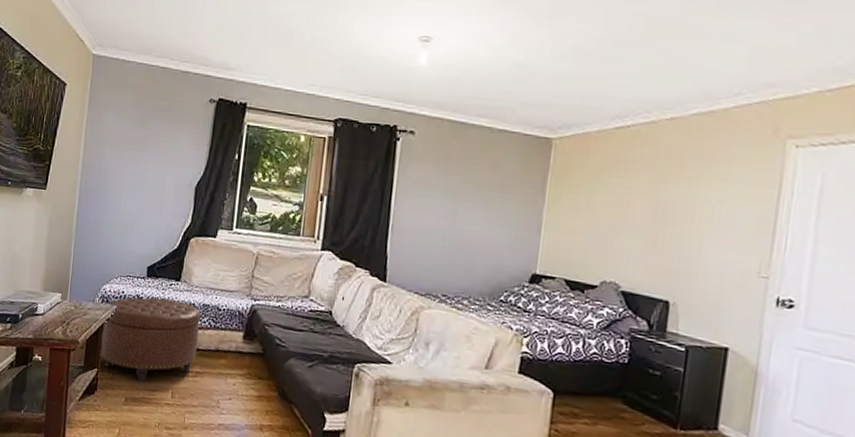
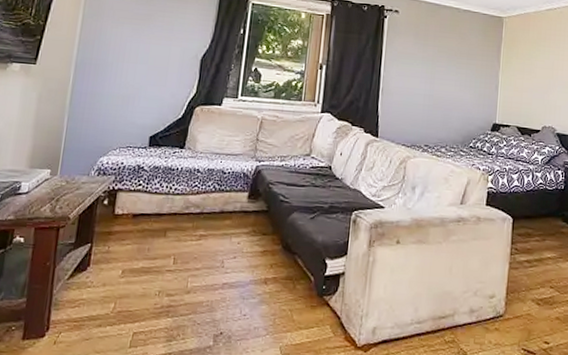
ottoman: present [101,297,201,383] -> none [95,166,205,253]

